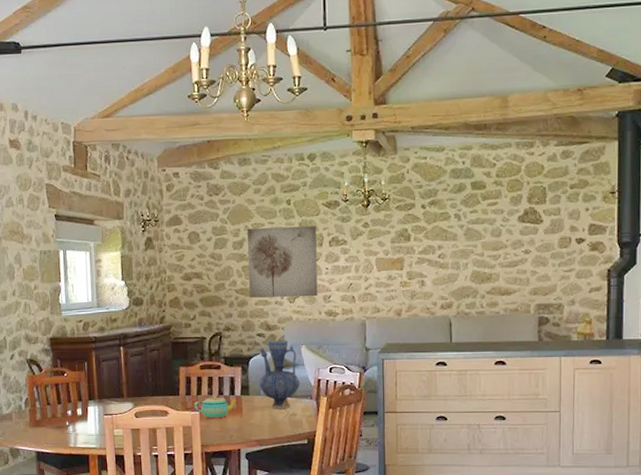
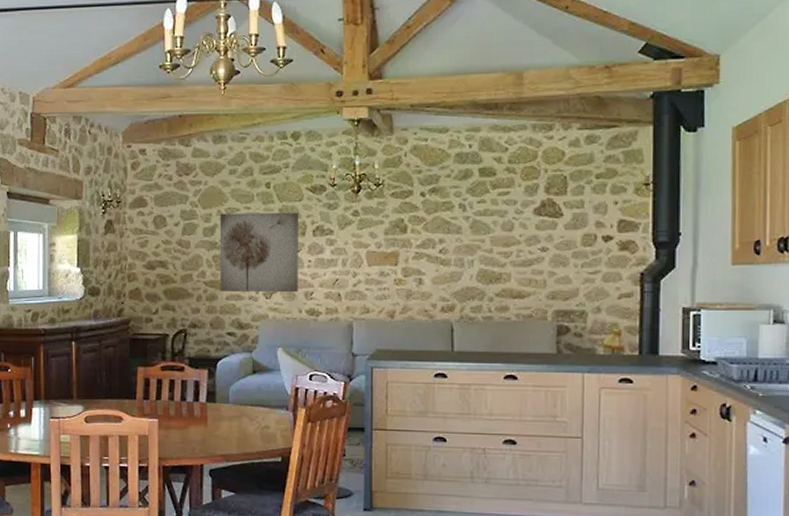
teapot: present [194,394,239,418] -> none [152,400,204,427]
vase: present [258,340,300,410] -> none [227,341,275,421]

